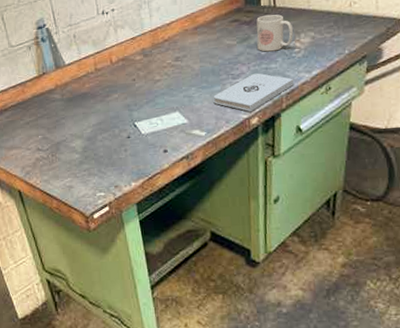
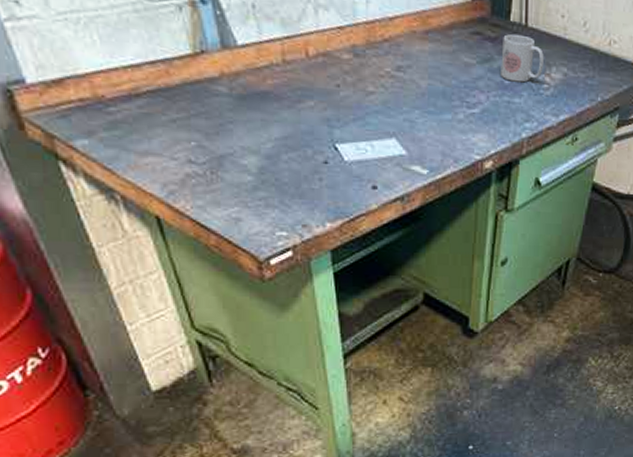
notepad: present [213,73,294,111] -> none [441,105,539,152]

